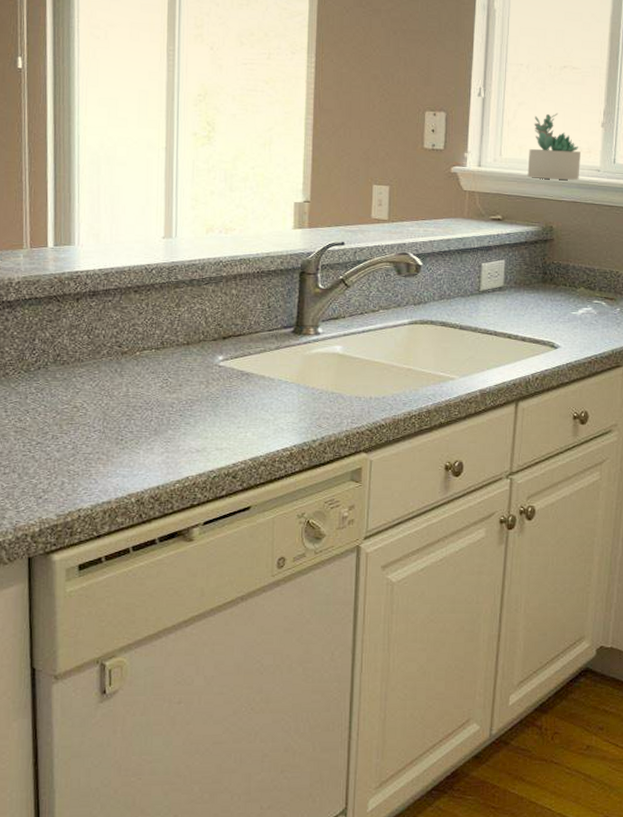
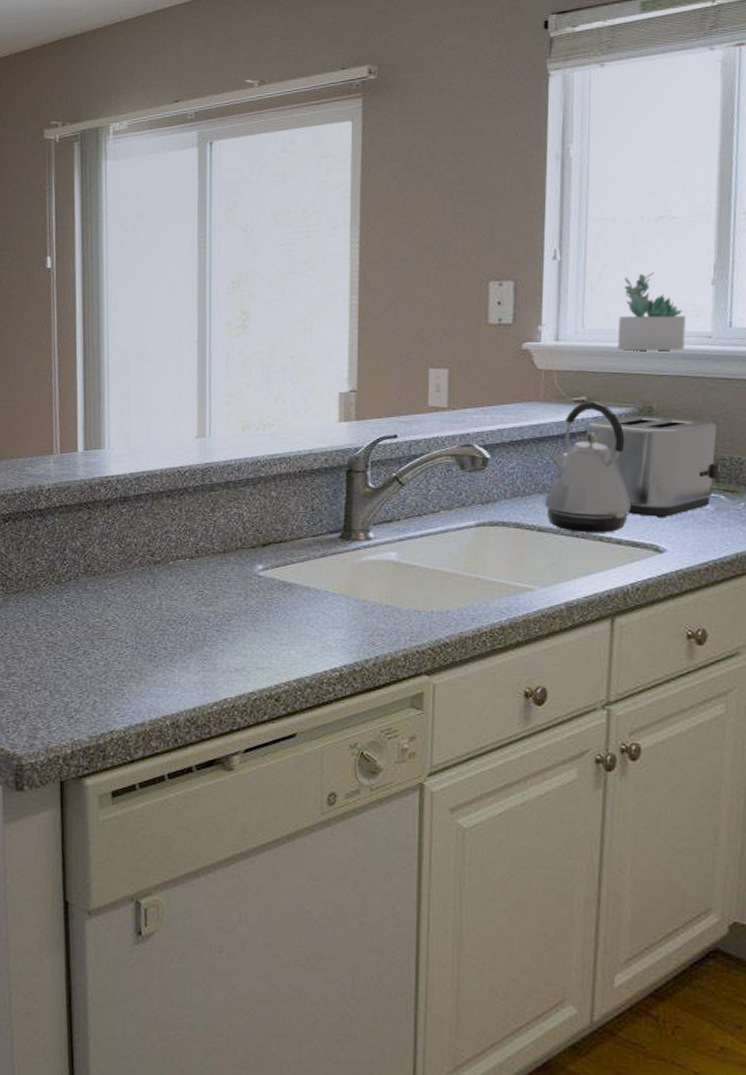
kettle: none [466,220,533,332] -> present [545,401,631,533]
toaster: none [500,233,603,320] -> present [586,416,721,518]

